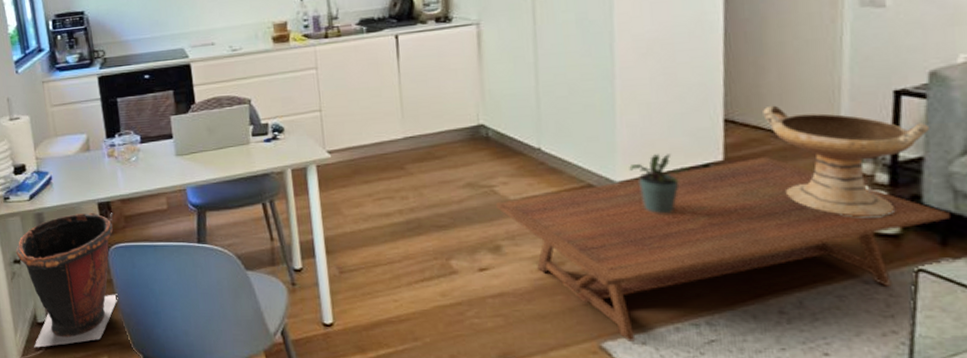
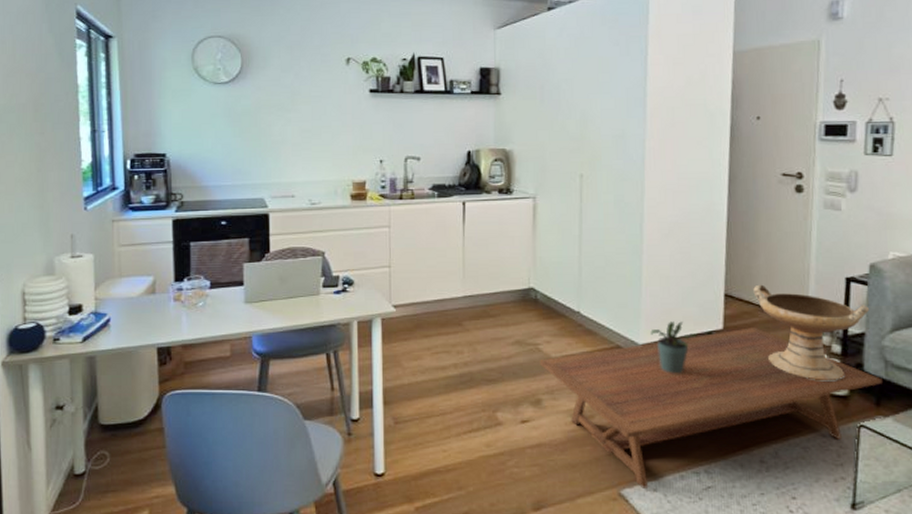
waste bin: present [15,212,118,348] -> none [59,357,173,502]

